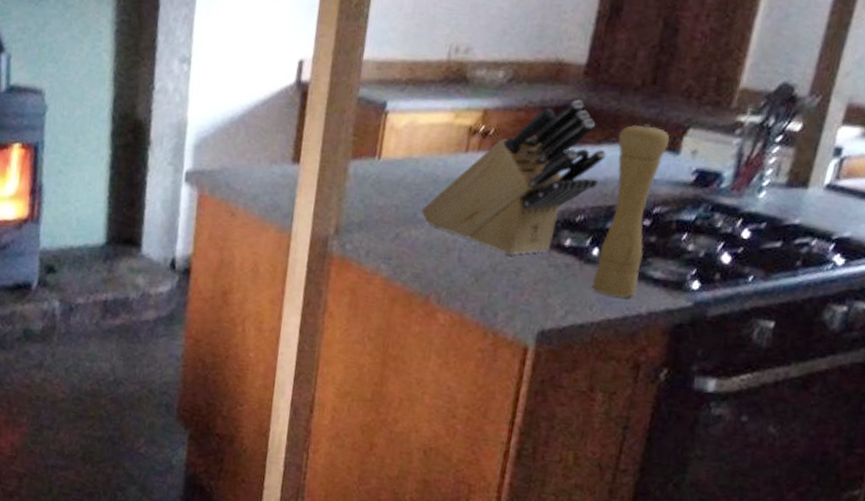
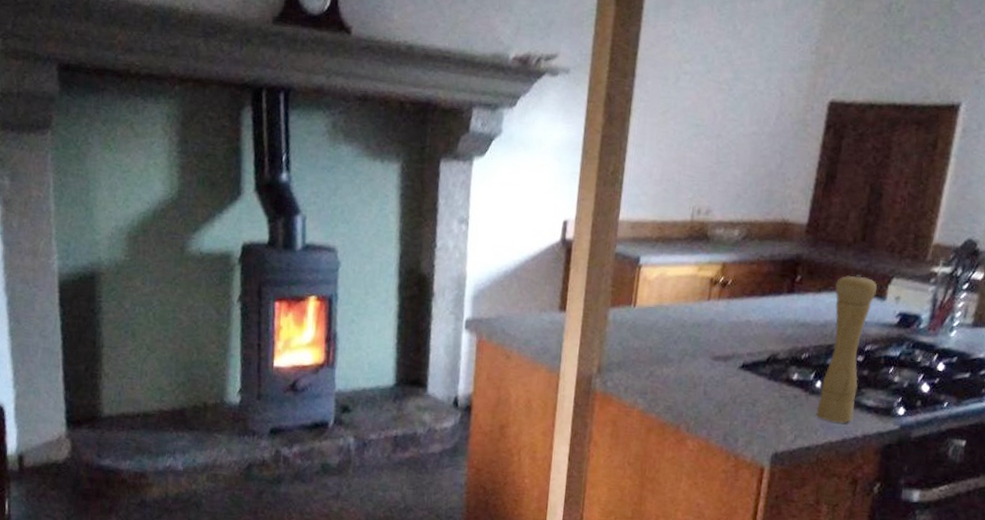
knife block: present [421,99,606,256] -> none [671,254,826,389]

